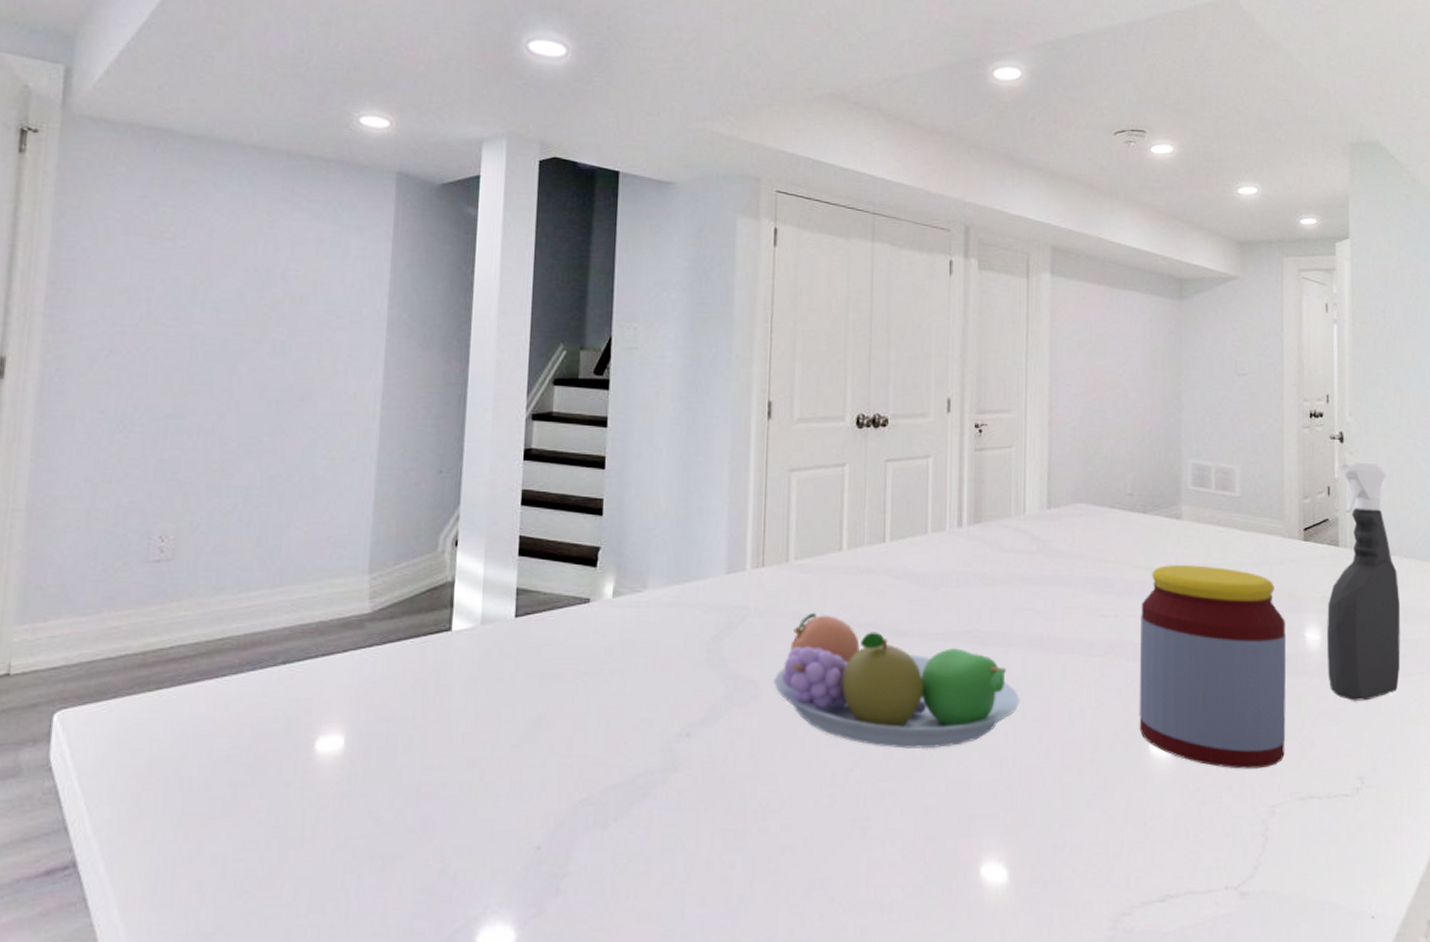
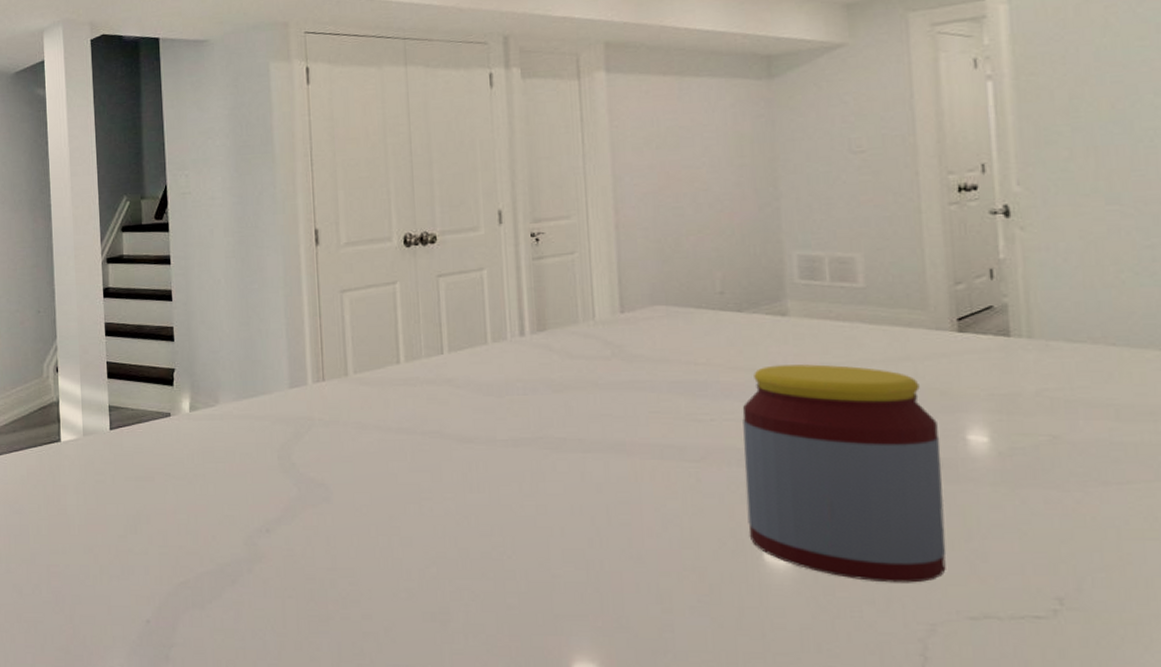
fruit bowl: present [774,613,1020,750] -> none [343,422,603,551]
spray bottle: present [1327,462,1401,701] -> none [997,237,1113,512]

